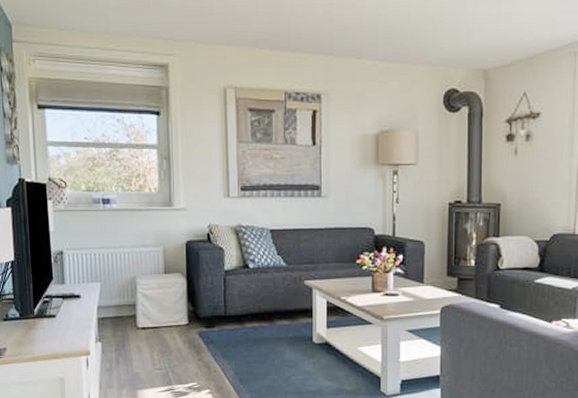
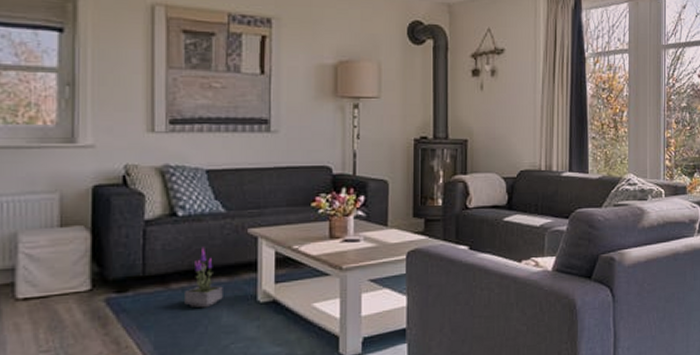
potted plant: none [256,294,286,345] -> present [185,247,223,308]

